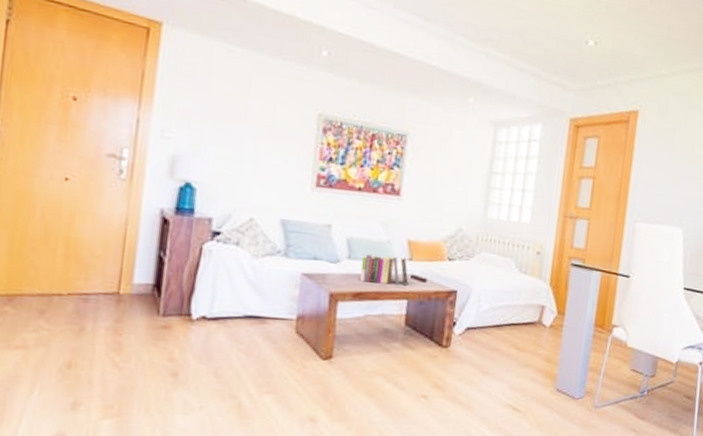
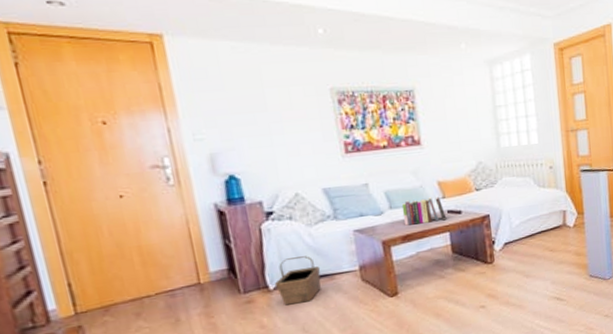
basket: none [198,288,254,343] -> present [274,256,321,306]

